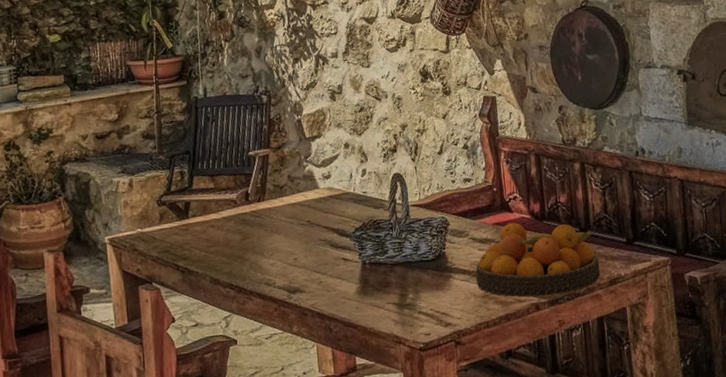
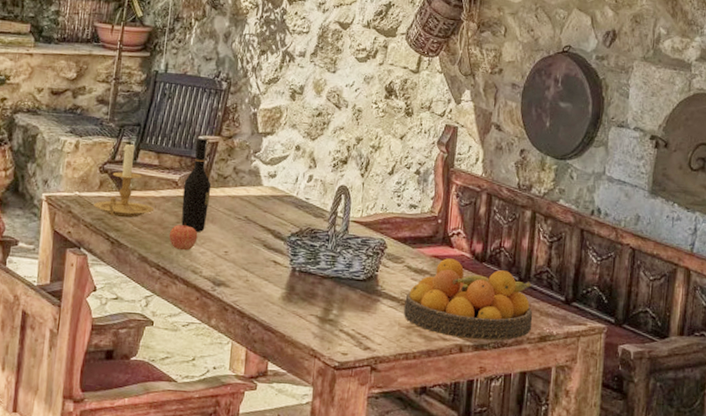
candle holder: none [158,170,218,246] -> present [94,141,155,218]
apple: none [236,238,266,266] -> present [169,223,198,251]
wine bottle: none [242,153,271,245] -> present [181,138,212,232]

